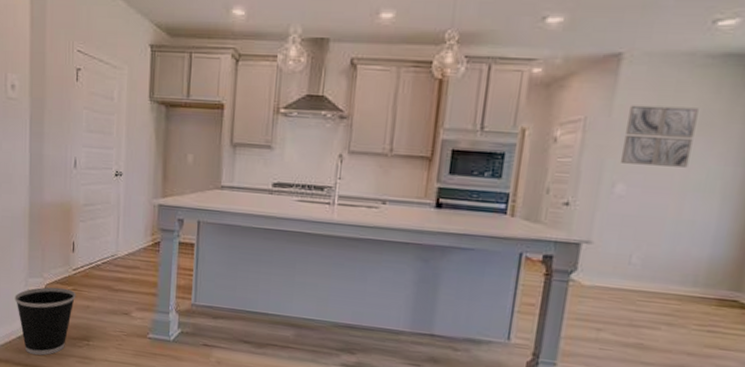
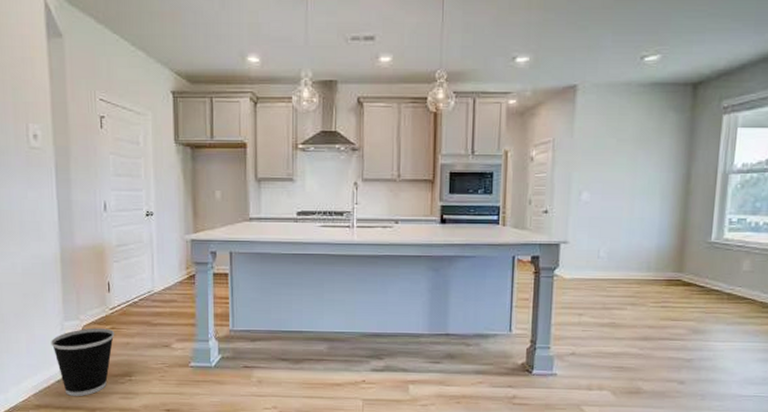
wall art: present [619,105,699,168] -> none [583,127,637,175]

